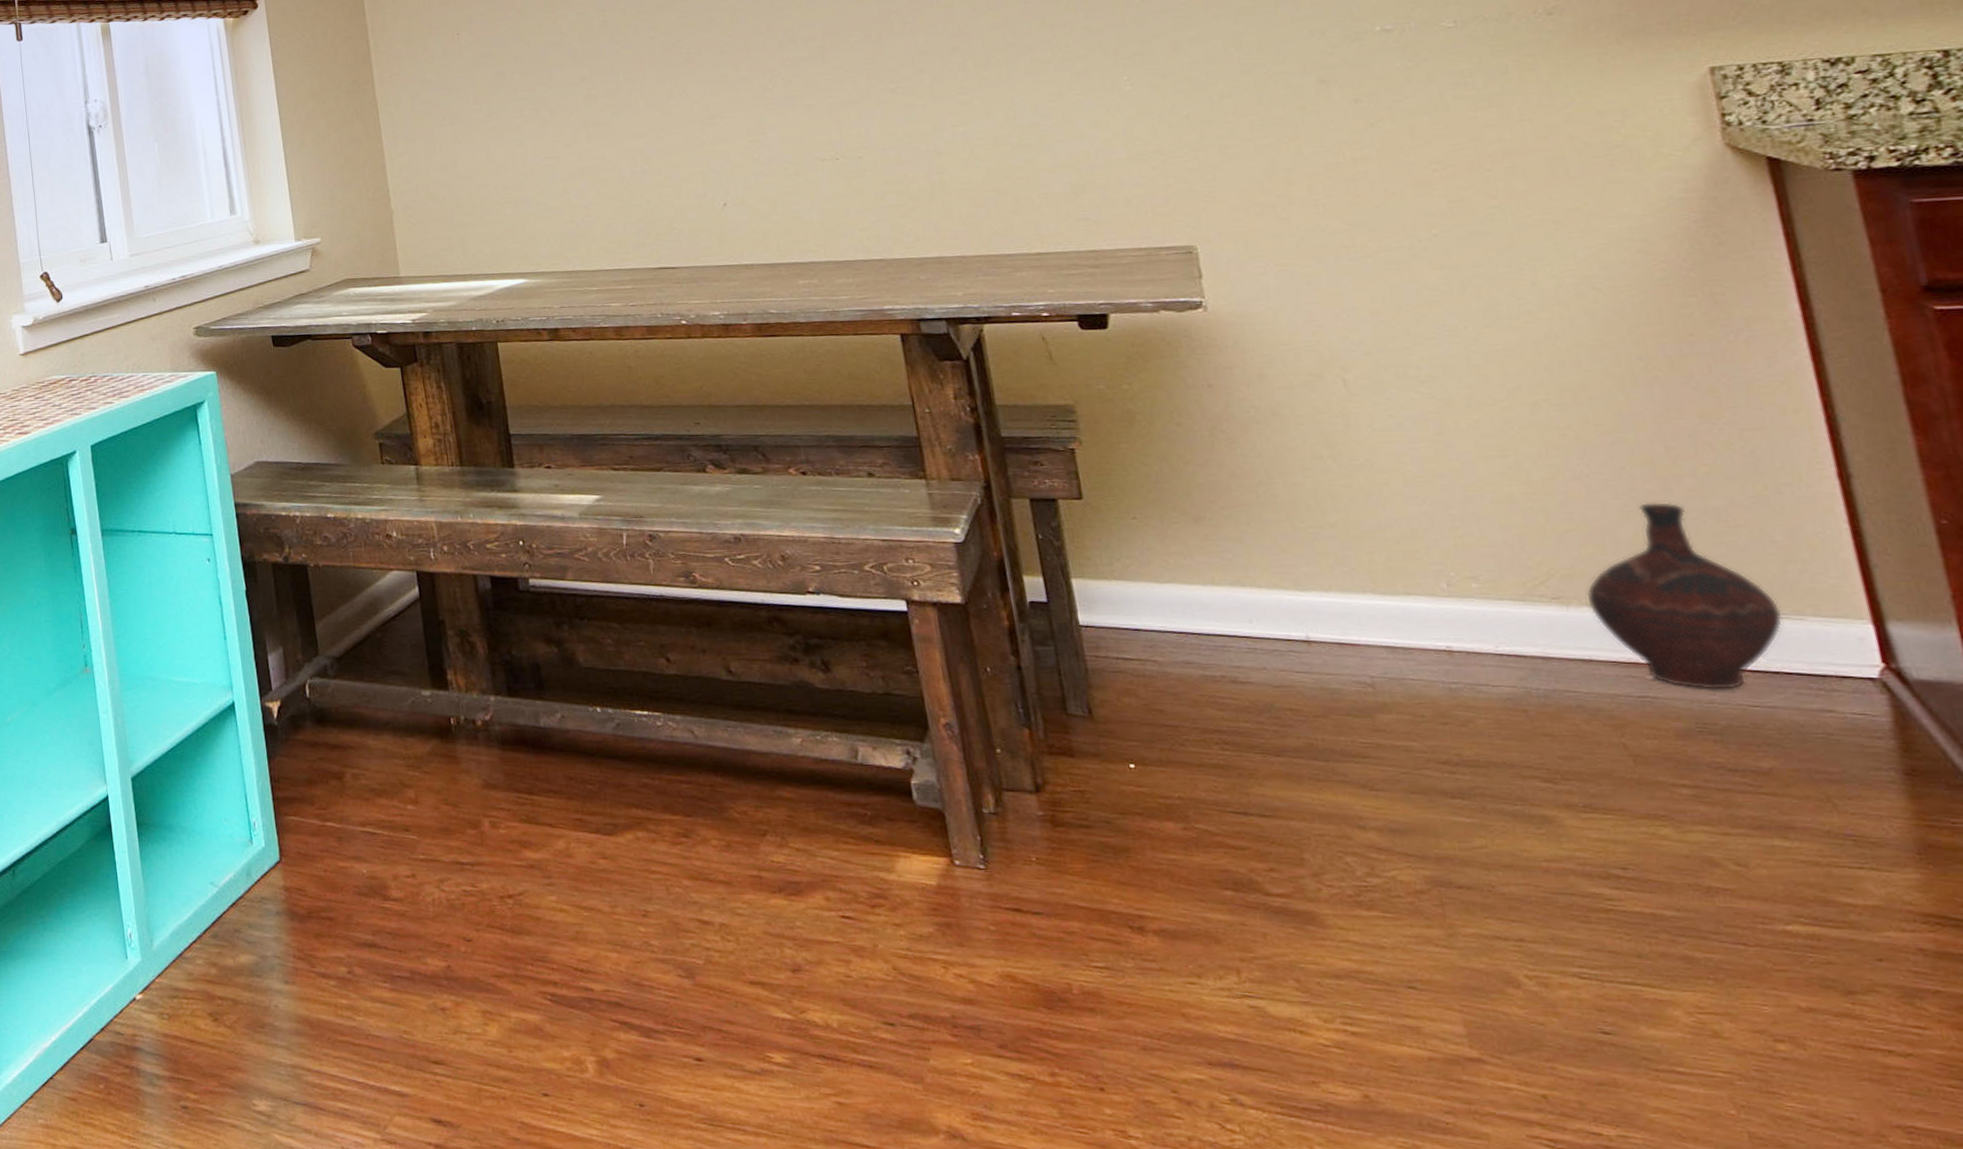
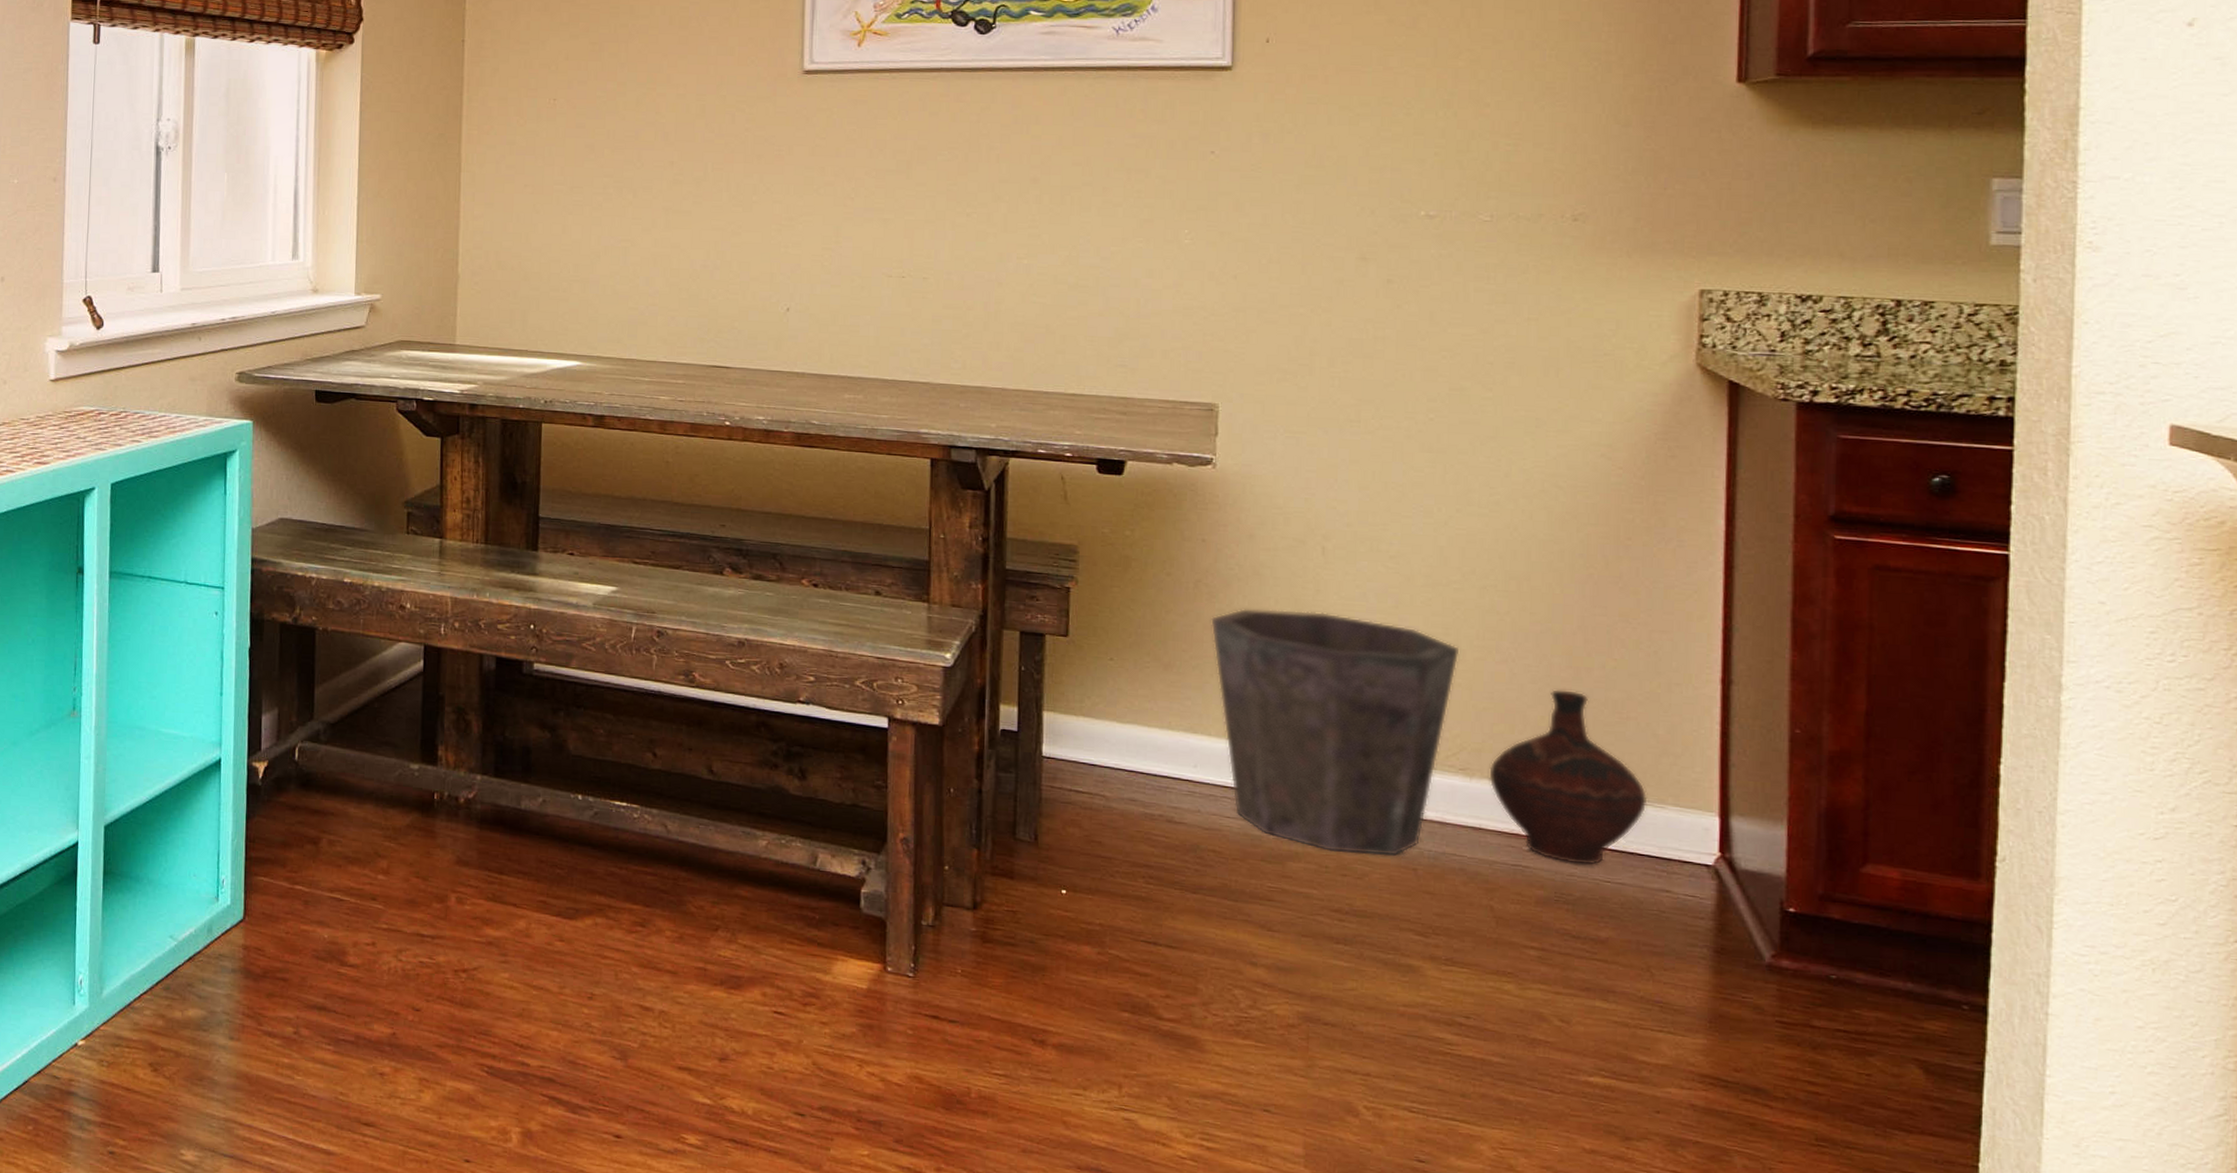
waste bin: none [1235,447,1525,700] -> present [1211,608,1460,857]

